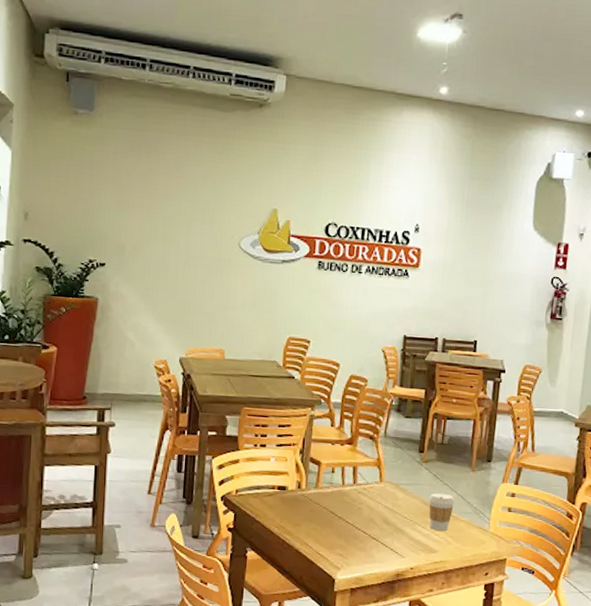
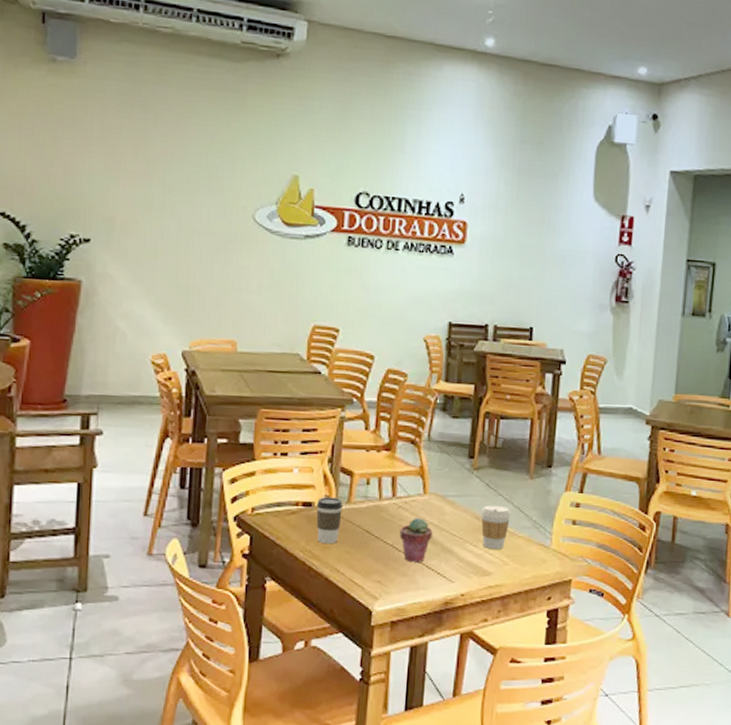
coffee cup: none [289,482,312,522] -> present [316,497,343,543]
potted succulent: none [359,501,387,540] -> present [399,517,433,563]

